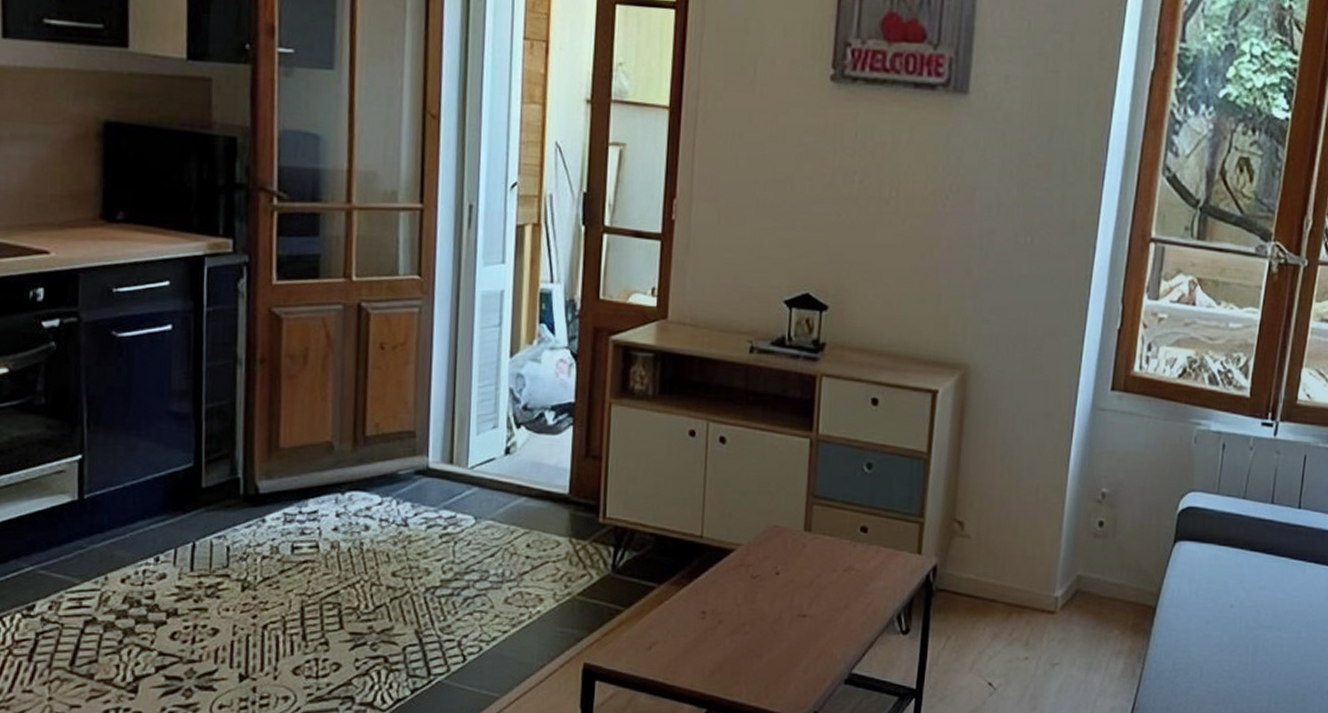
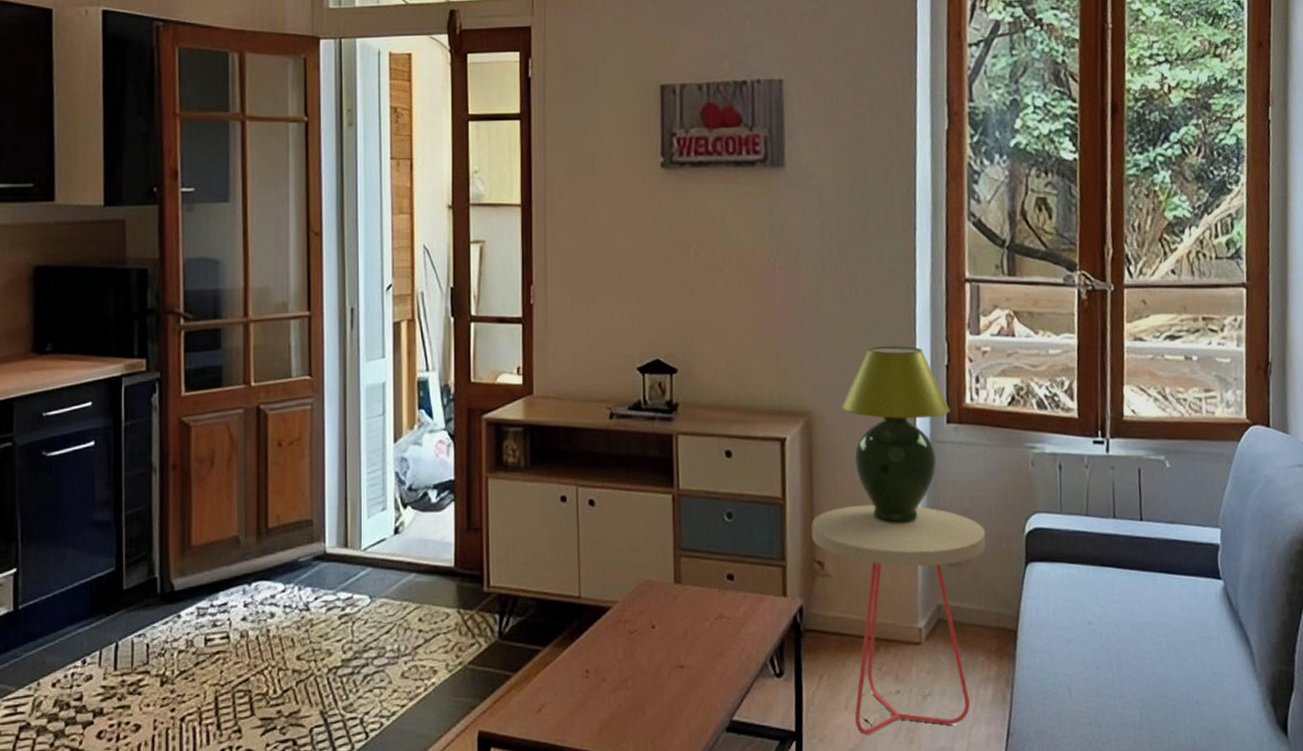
side table: none [954,467,1137,698] -> present [811,504,986,735]
table lamp: none [1001,302,1117,490] -> present [841,346,950,523]

